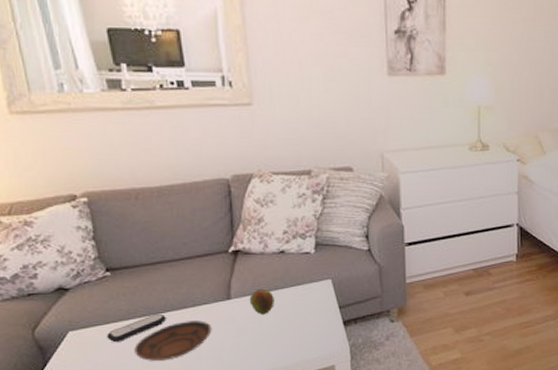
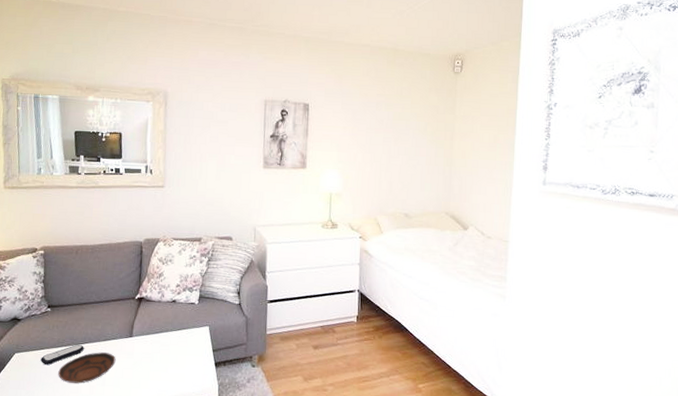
fruit: present [249,288,274,314] -> none [146,330,165,351]

